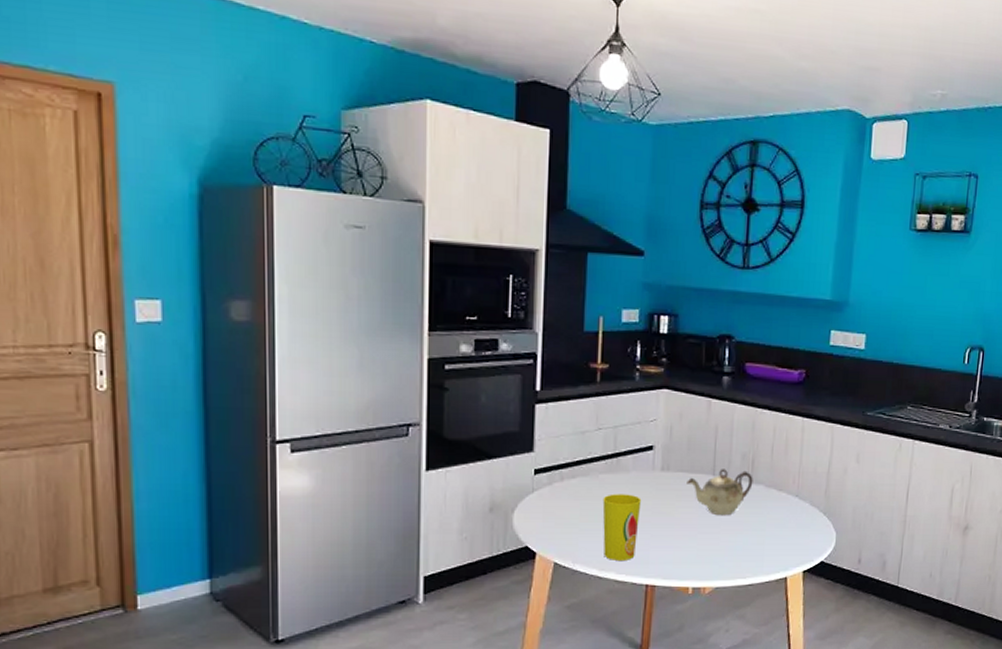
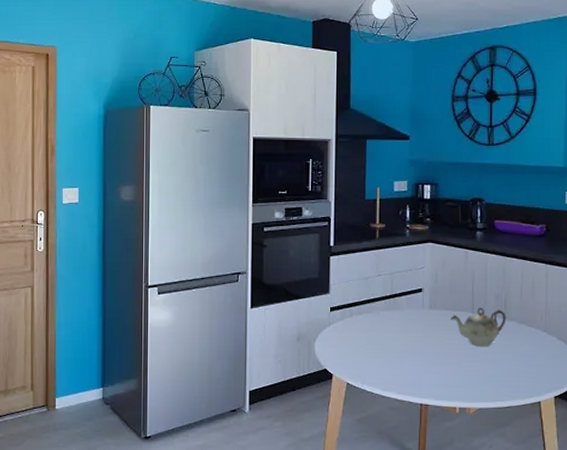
cup: present [602,494,642,560] -> none [383,327,415,383]

